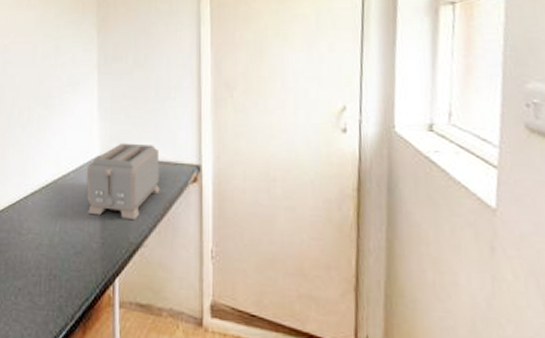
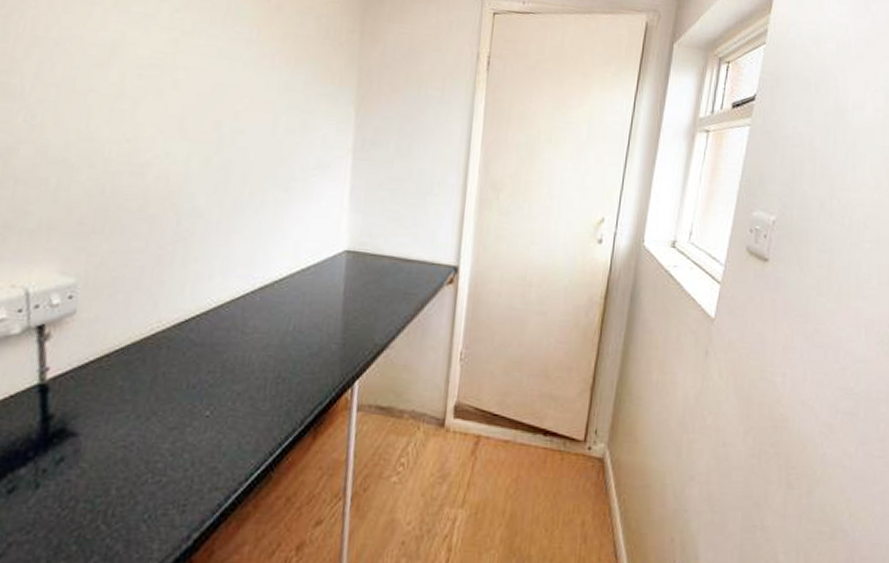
toaster: present [86,143,160,219] -> none [329,237,416,320]

